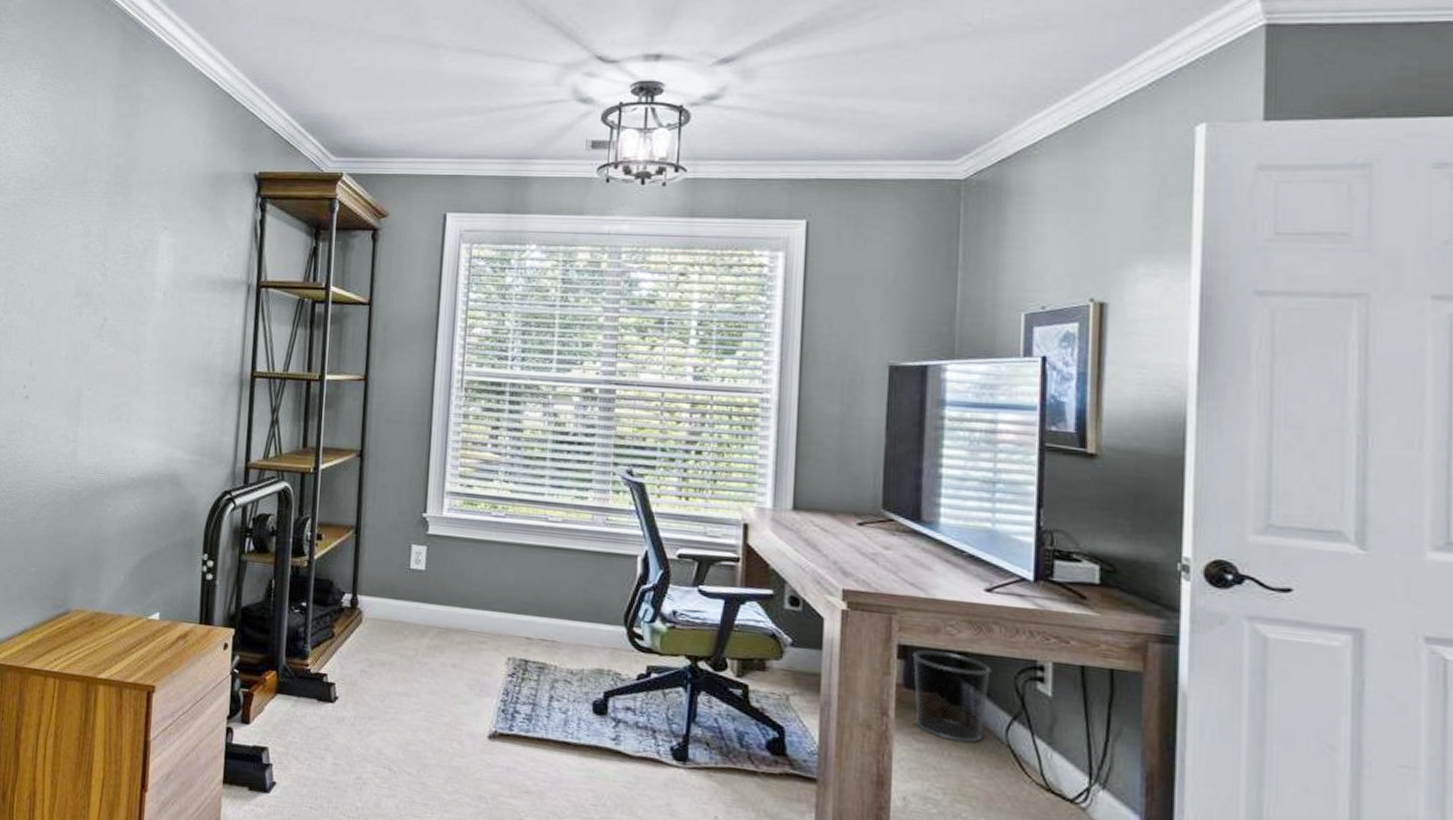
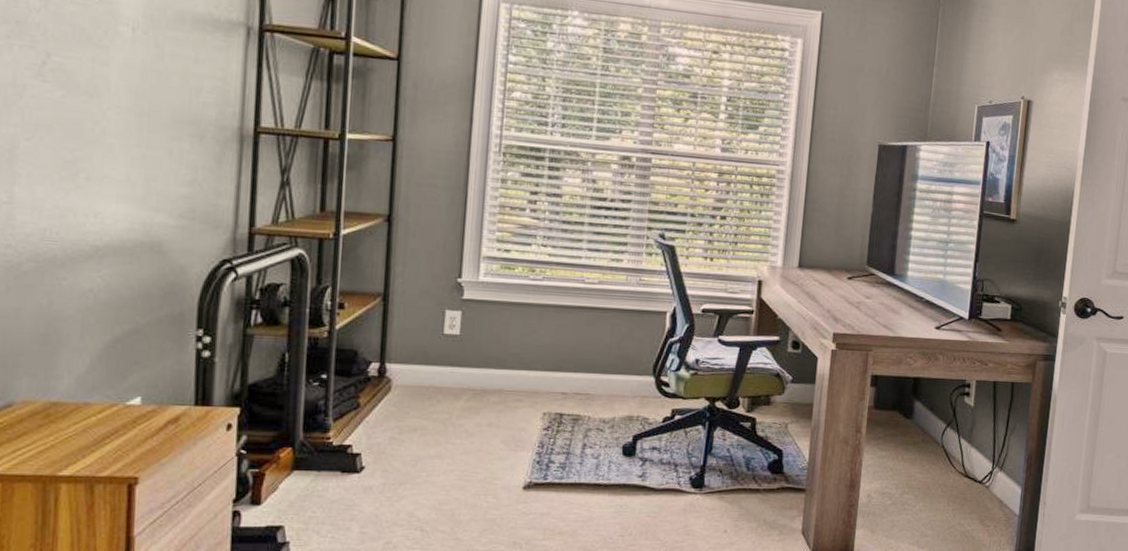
waste bin: present [912,649,991,743] -> none [880,378,935,447]

